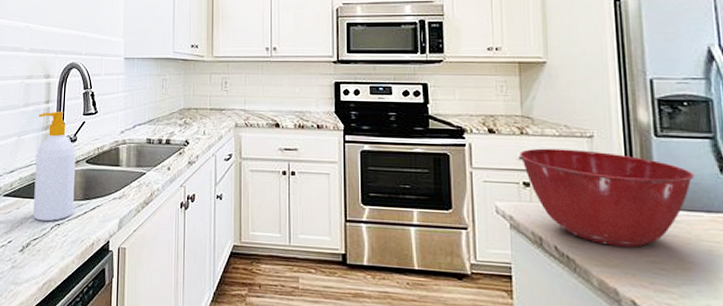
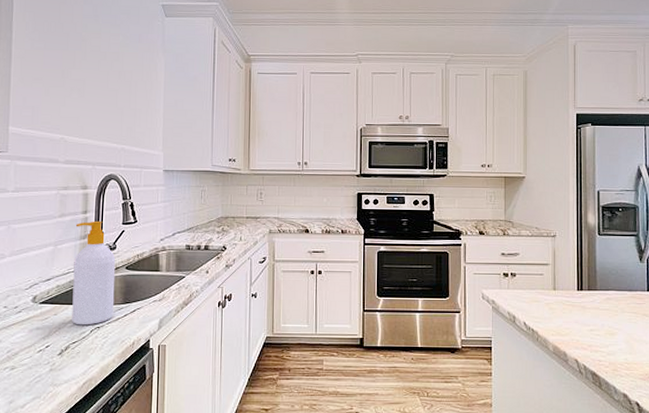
mixing bowl: present [520,148,694,248] -> none [502,246,623,320]

